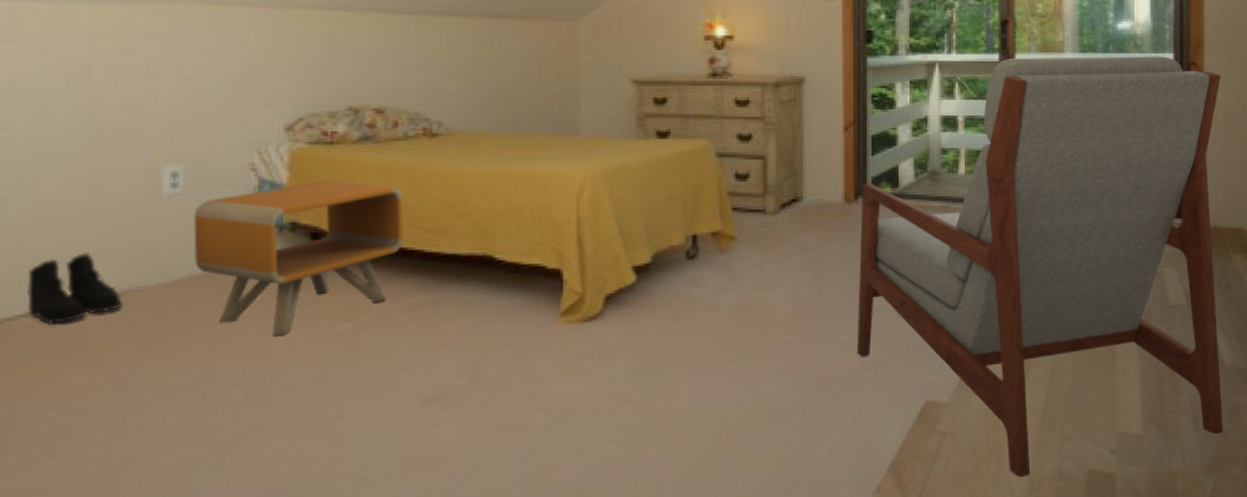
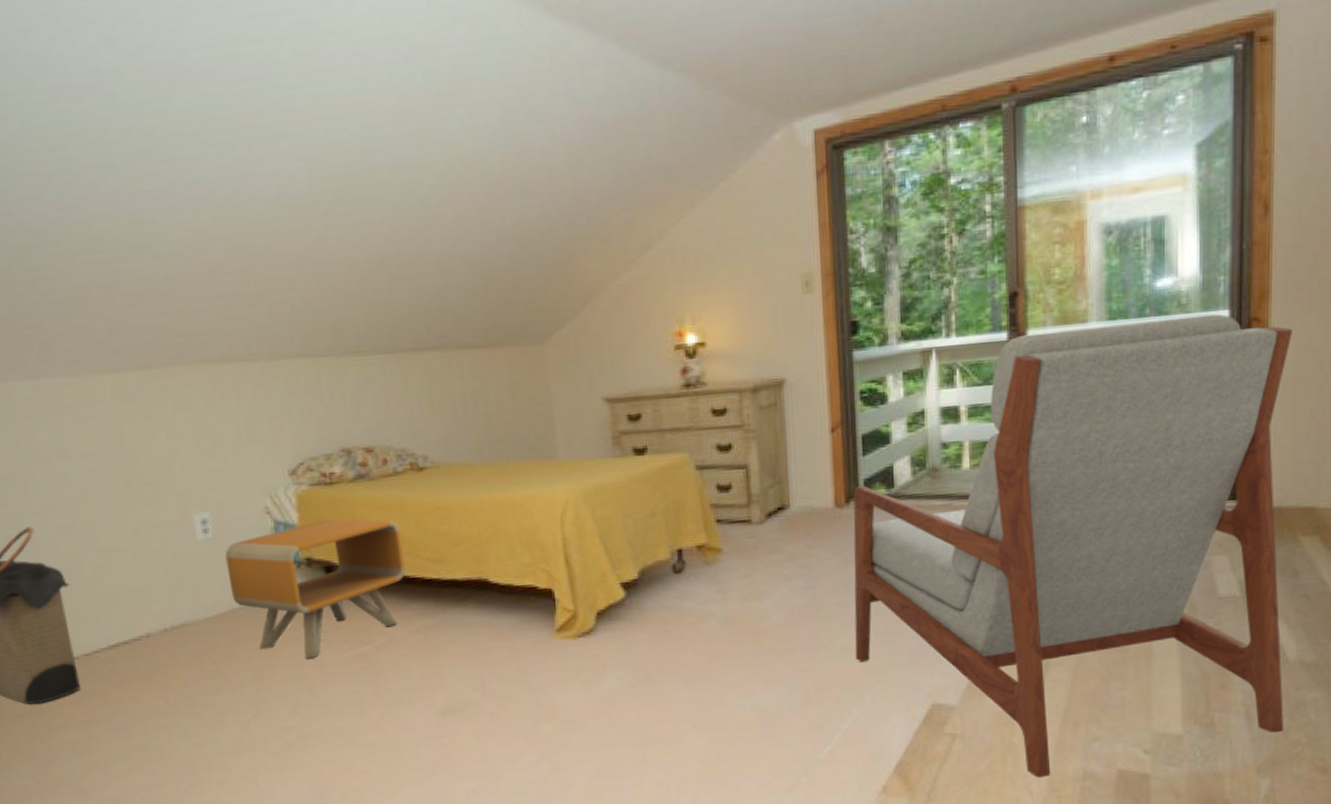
boots: present [27,253,122,326] -> none [104,594,181,656]

